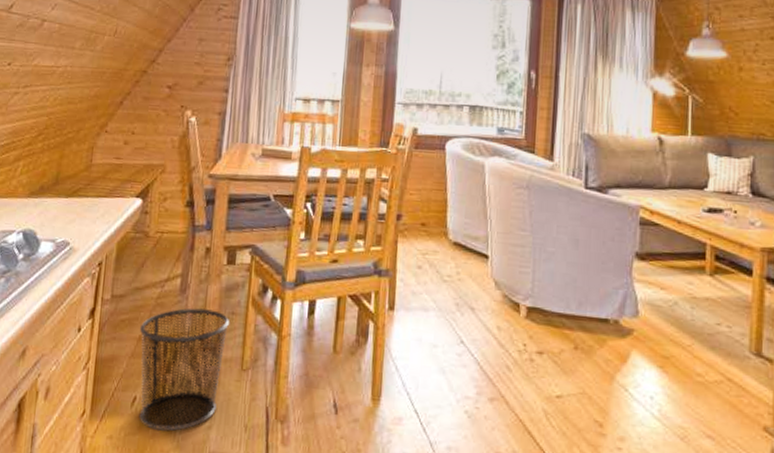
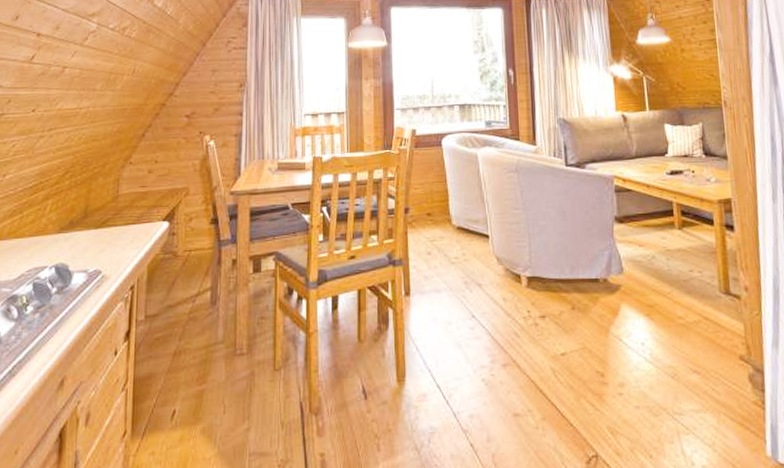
waste bin: present [139,308,230,431] -> none [174,317,260,440]

